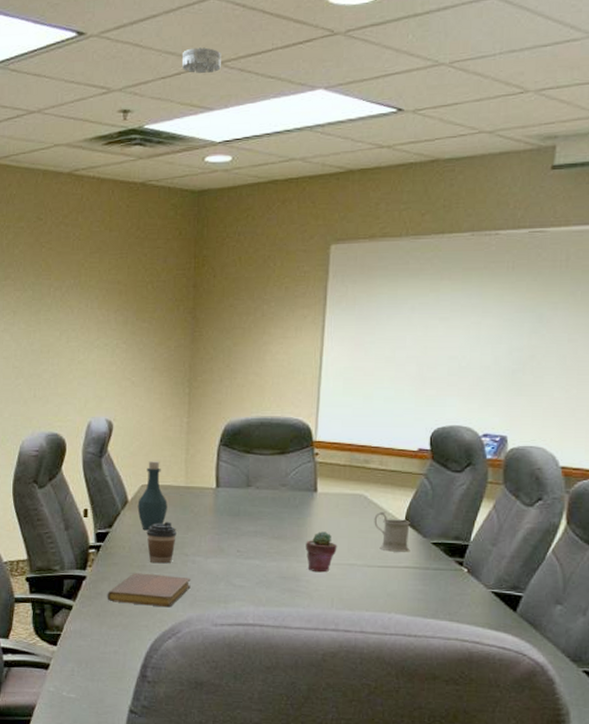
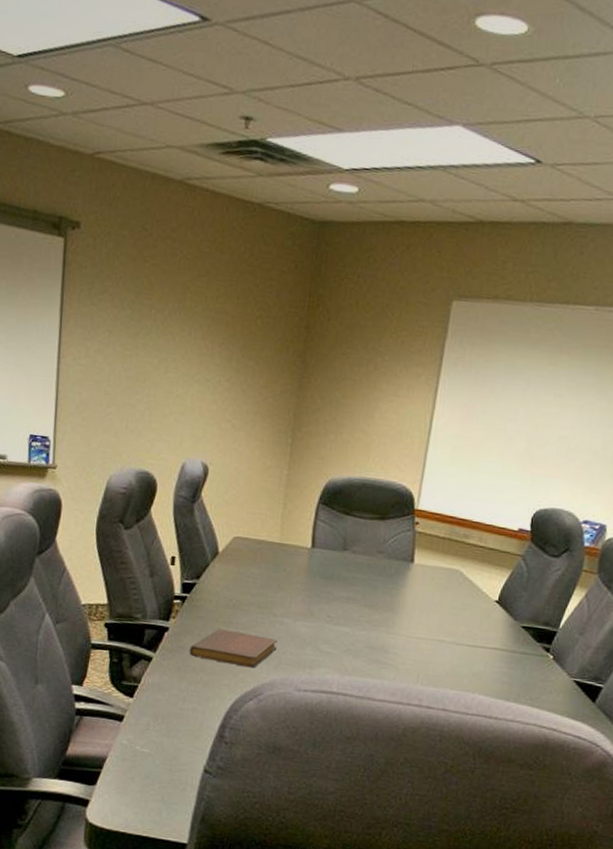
bottle: present [137,461,168,531] -> none [228,512,260,586]
coffee cup: present [146,521,176,564] -> none [235,578,267,623]
smoke detector: present [182,47,221,74] -> none [313,56,357,89]
potted succulent: present [306,531,337,573] -> none [396,604,429,646]
mug: present [374,511,410,552] -> none [467,589,503,633]

